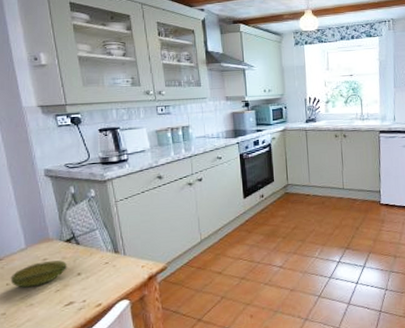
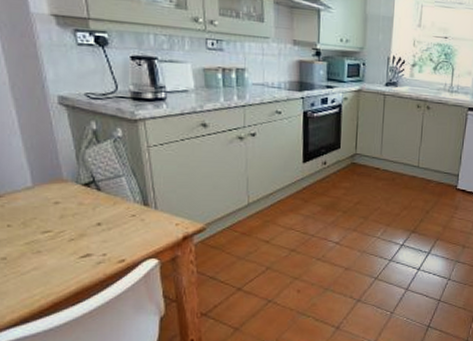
fruit: present [10,260,68,288] -> none [12,204,86,232]

